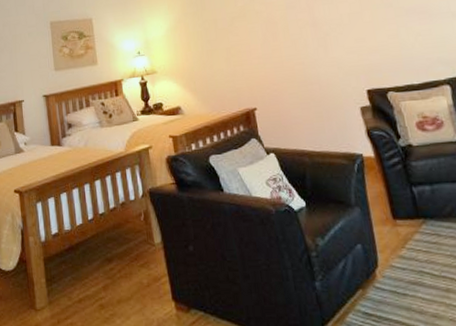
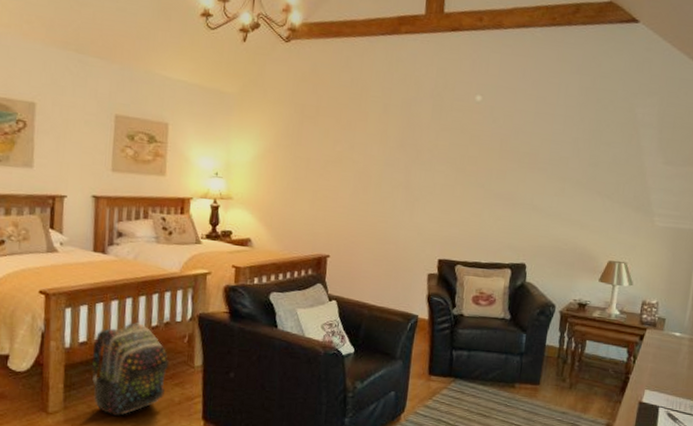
backpack: none [64,207,133,306] -> present [91,322,170,416]

